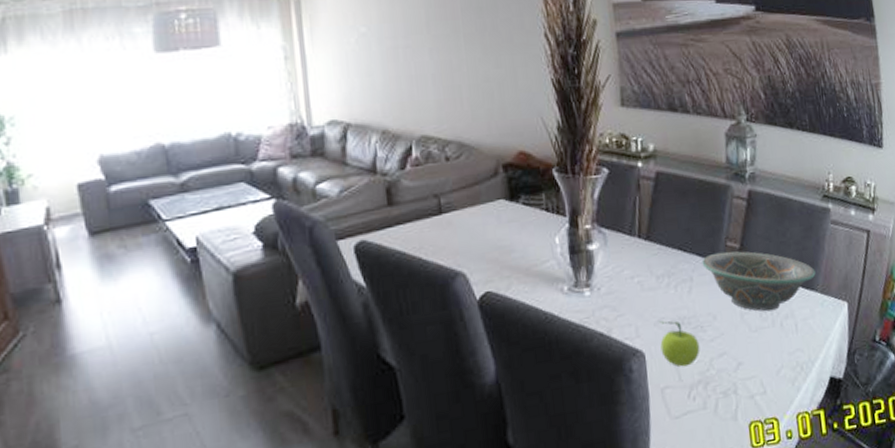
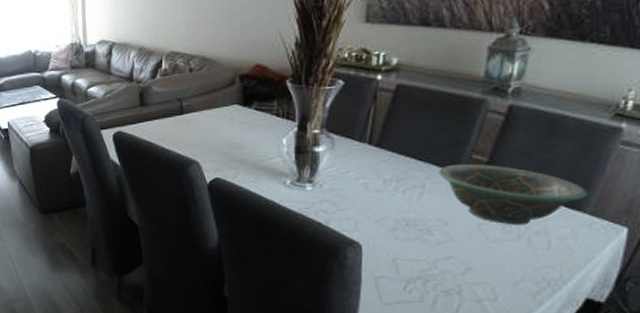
fruit: present [659,321,700,367] -> none [380,220,424,263]

